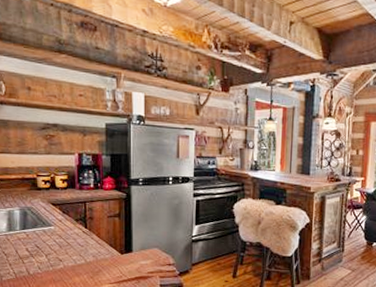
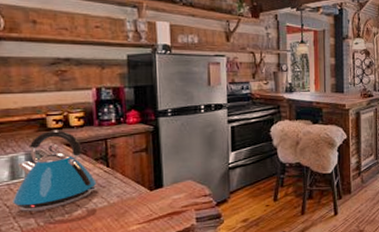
kettle: none [9,189,77,262] -> present [12,130,98,212]

